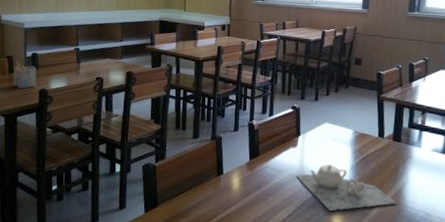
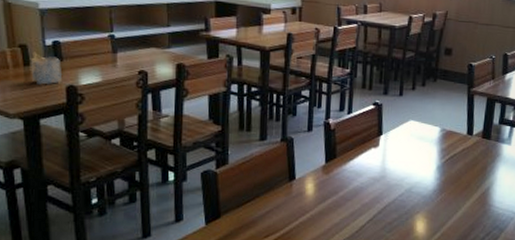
teapot: present [296,164,397,211] -> none [377,165,484,215]

